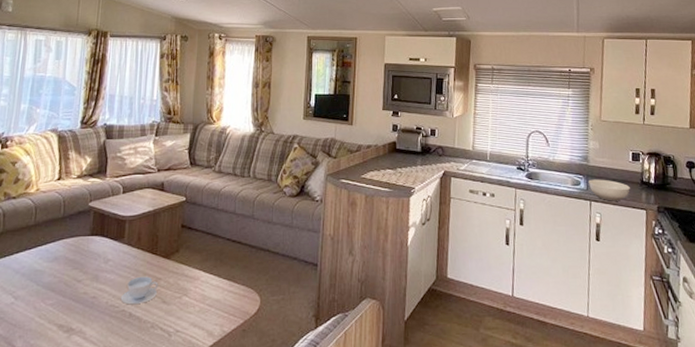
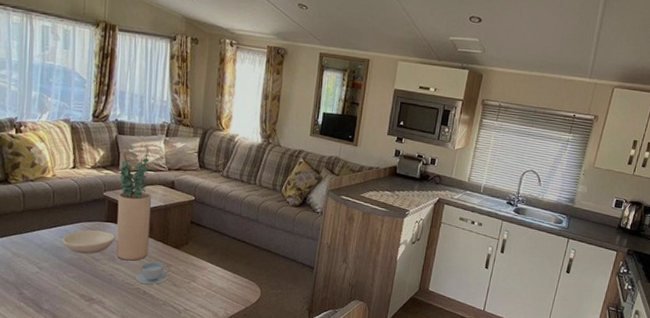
bowl: none [42,247,101,275] -> present [62,230,116,254]
vase: none [100,151,139,278] -> present [116,149,151,261]
bowl: present [589,179,630,201] -> none [570,219,607,241]

